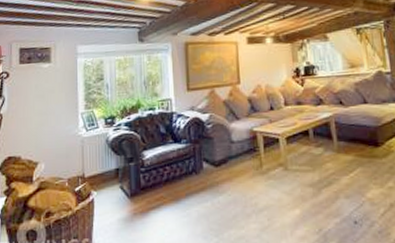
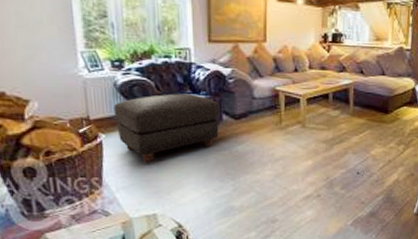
ottoman: none [105,143,201,220] -> present [114,93,220,163]

